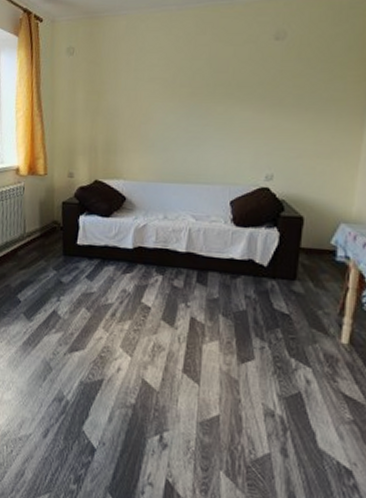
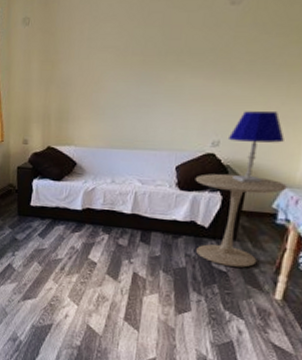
side table: none [250,208,344,309] -> present [195,173,287,268]
table lamp: none [281,144,337,219] -> present [227,110,284,183]

